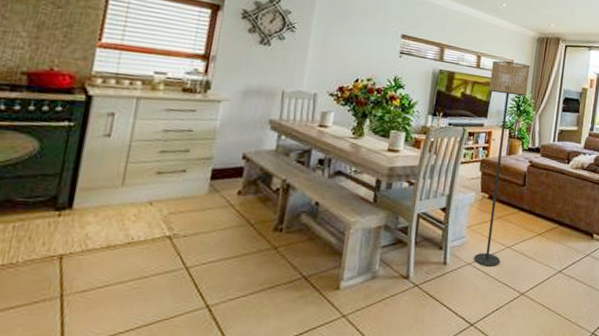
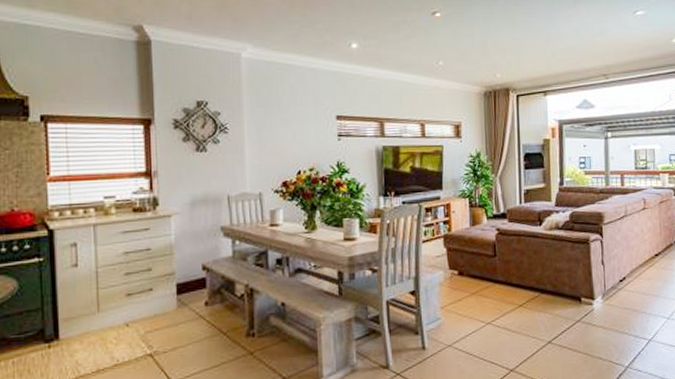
floor lamp: present [474,60,530,266] -> none [437,124,482,346]

